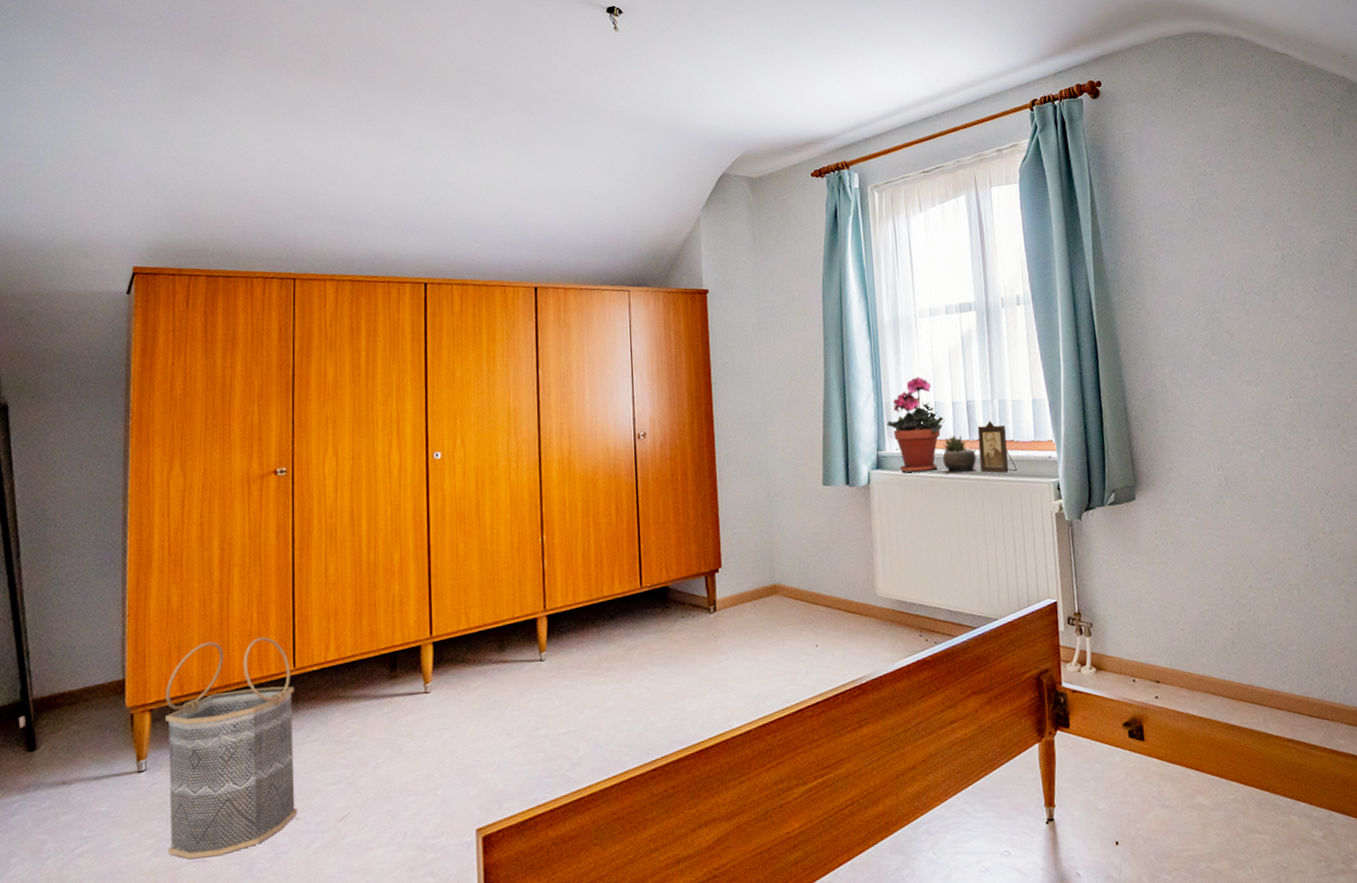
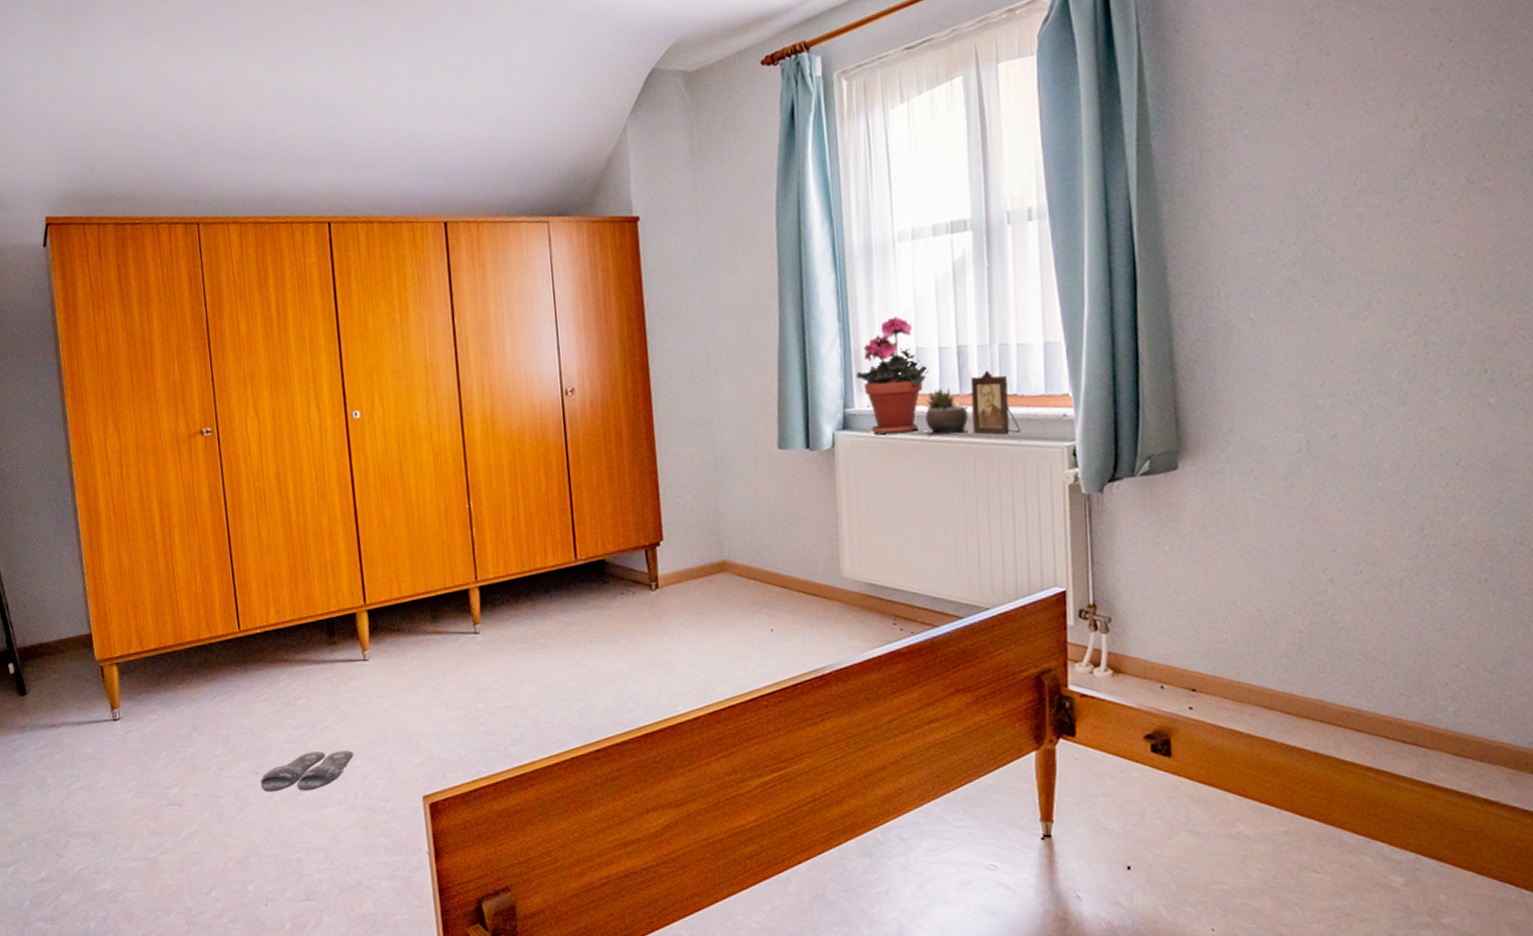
basket: present [166,637,298,860] -> none [127,599,257,803]
slippers: none [300,787,406,839] -> present [260,750,353,792]

